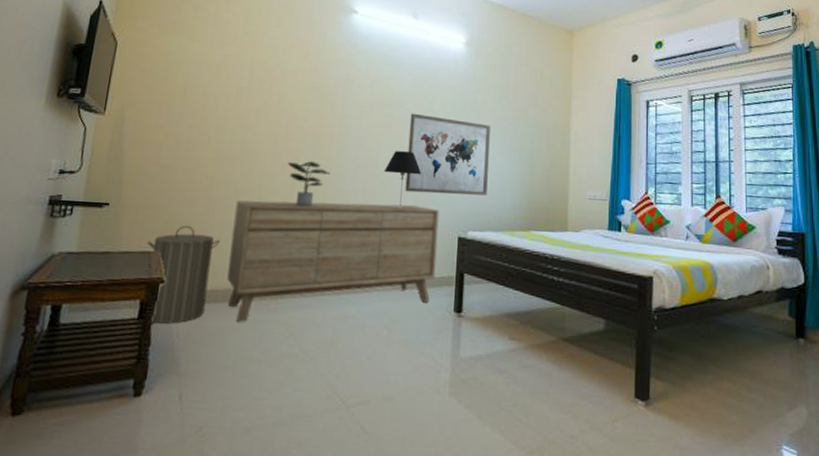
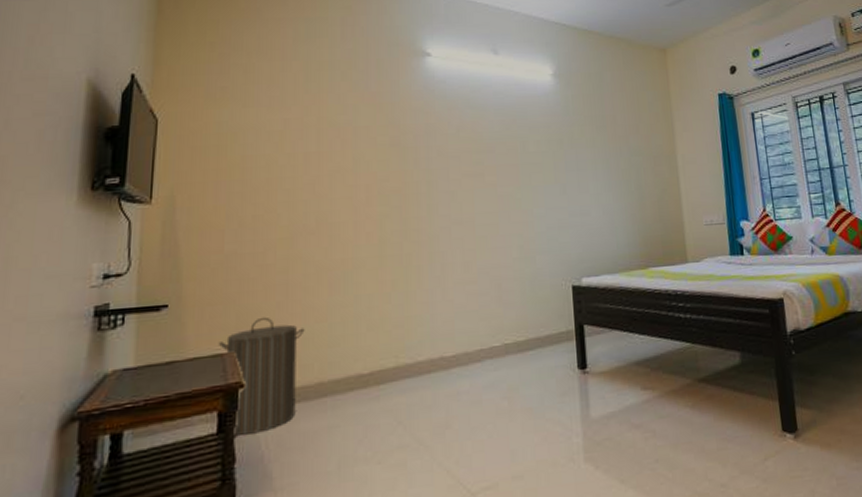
sideboard: present [227,200,440,323] -> none [316,257,553,420]
potted plant: present [287,161,331,206] -> none [372,225,423,276]
table lamp: present [384,151,422,208] -> none [481,200,524,263]
wall art: present [405,113,490,196] -> none [503,157,597,244]

